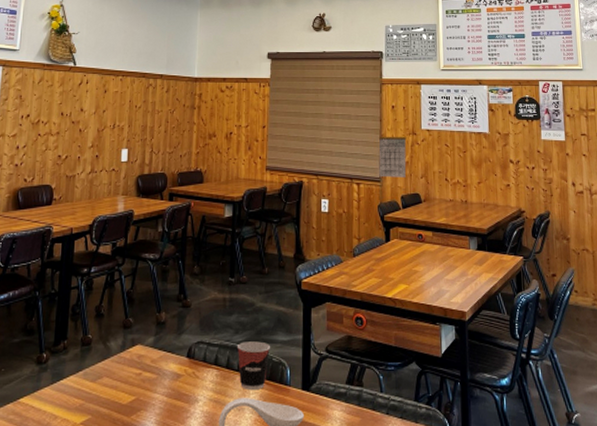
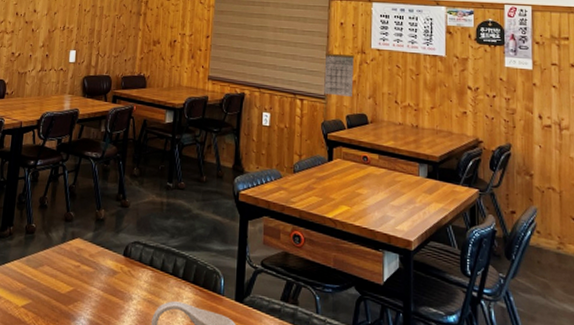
cup: present [236,341,271,390] -> none [172,246,206,295]

